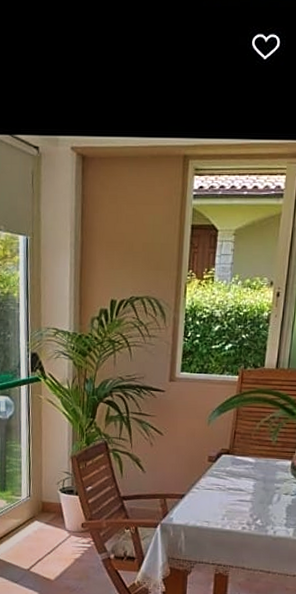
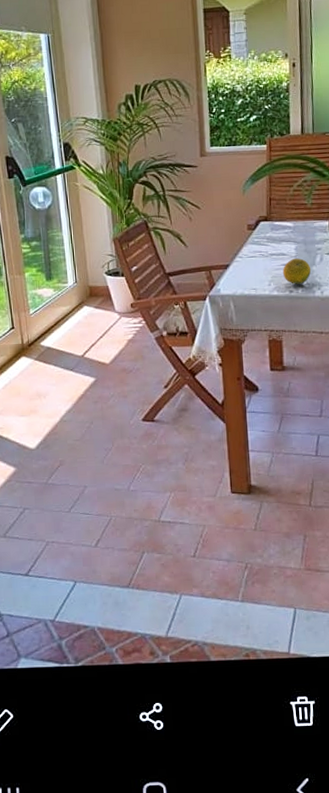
fruit: none [237,495,267,522] -> present [282,258,312,284]

